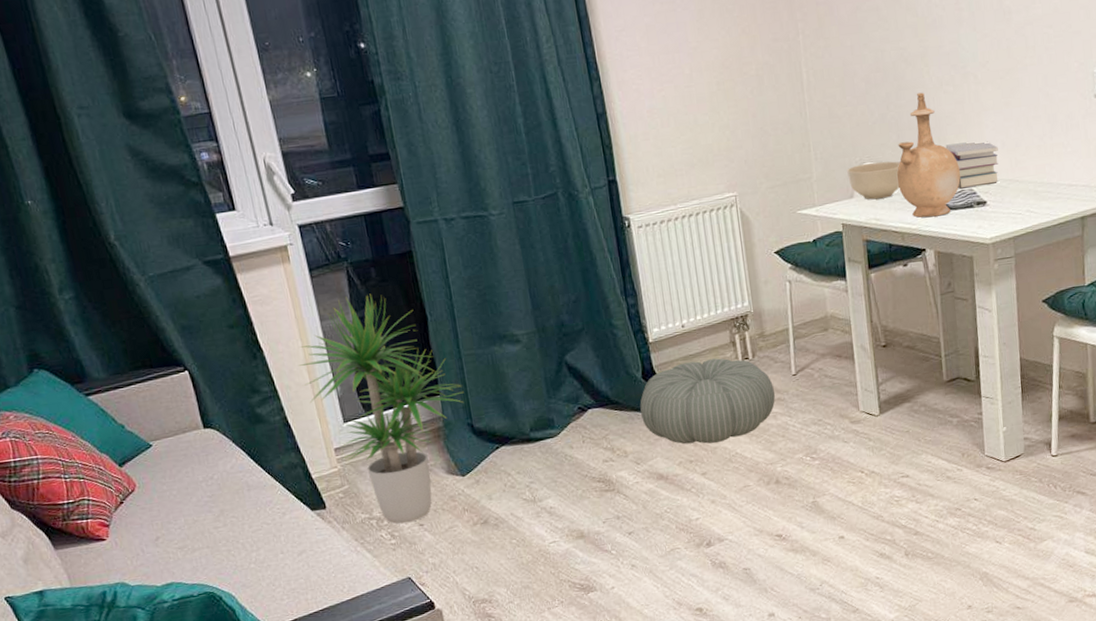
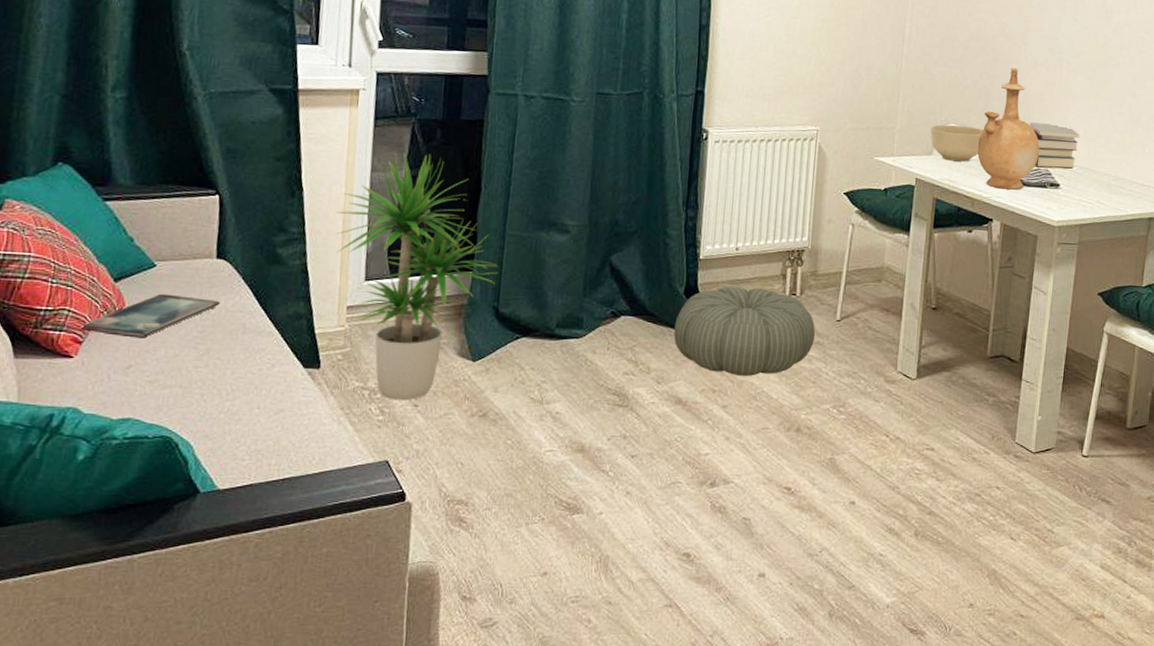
tablet: none [101,466,220,516] -> present [79,293,221,338]

